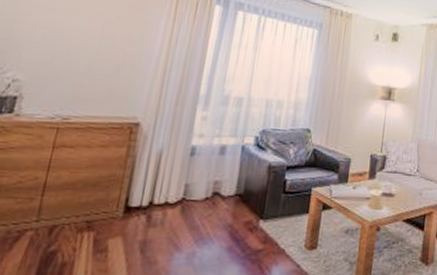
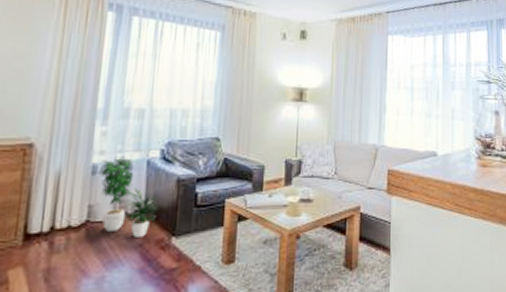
potted plant: none [197,139,251,218] -> present [99,155,159,237]

